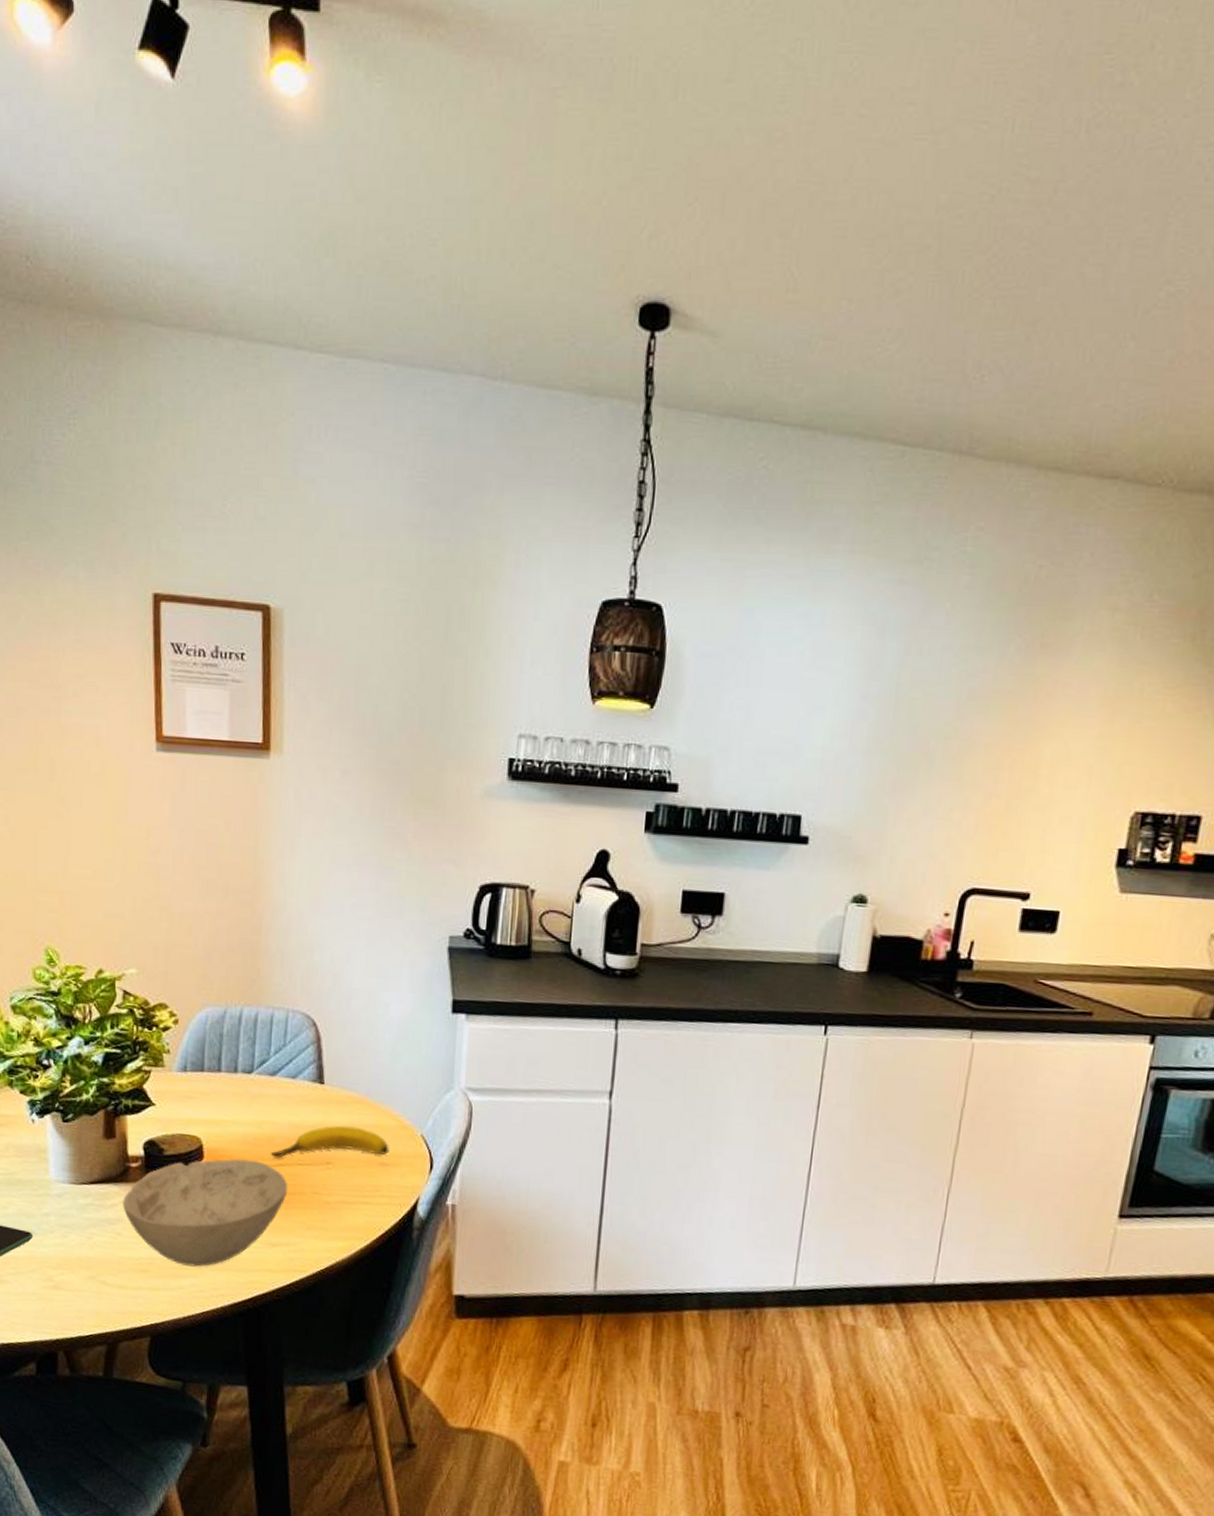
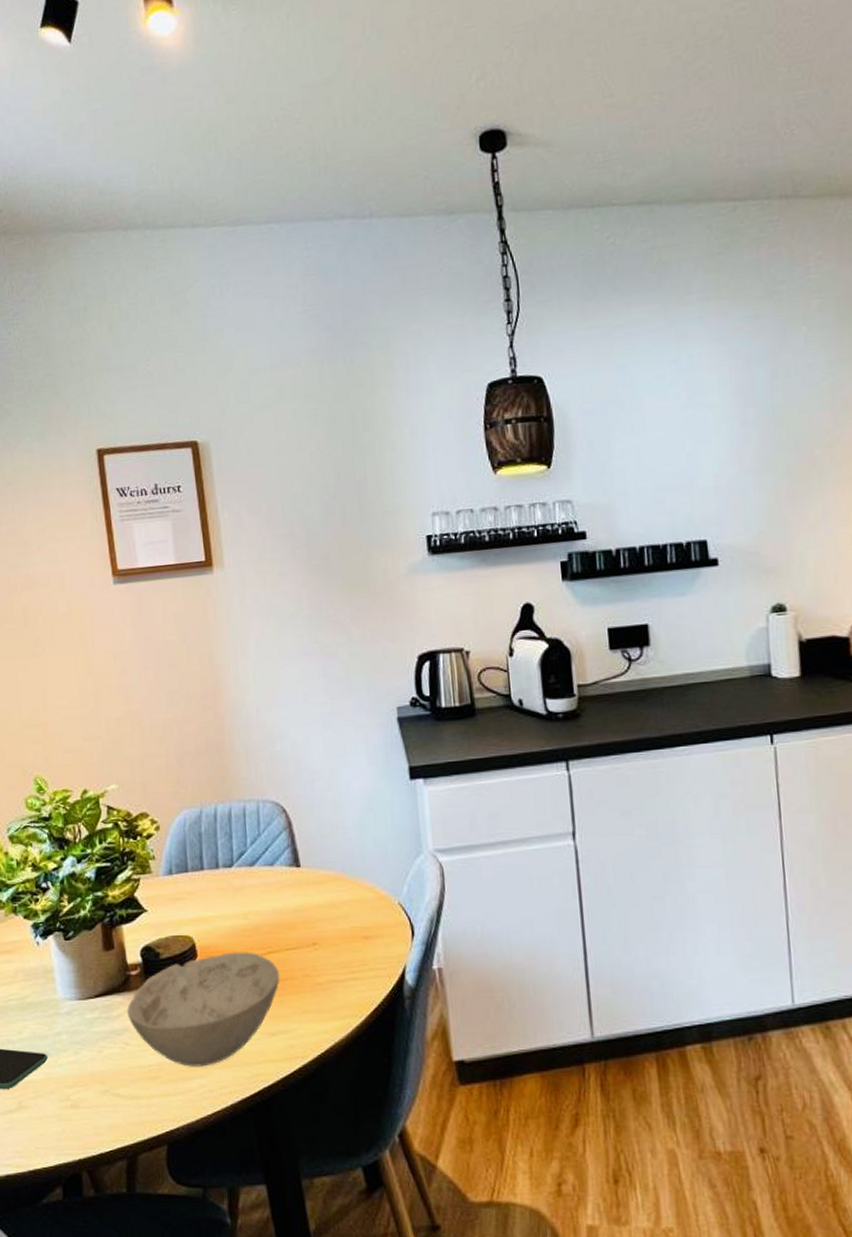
banana: present [271,1125,389,1158] -> none [260,904,370,946]

